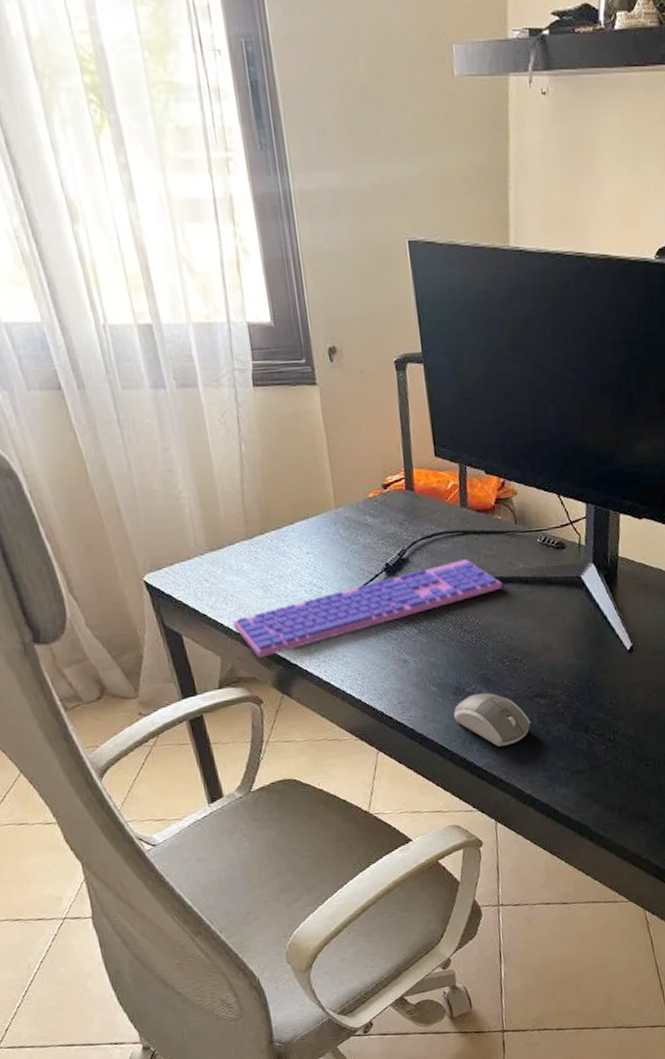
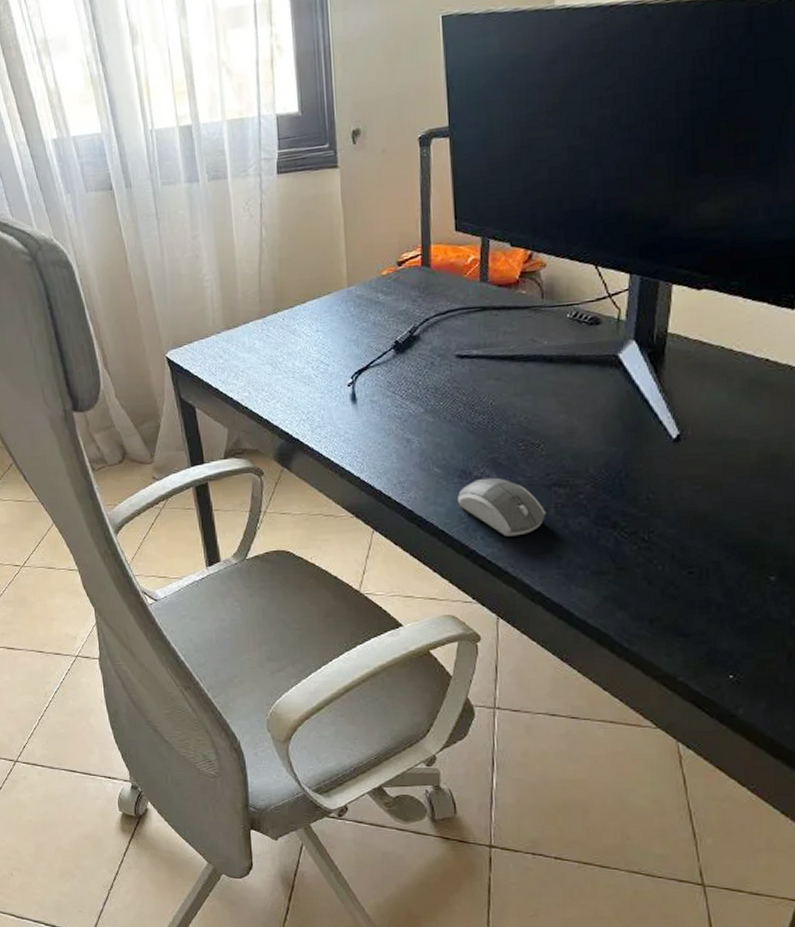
computer keyboard: present [233,559,503,658] -> none [242,337,522,432]

